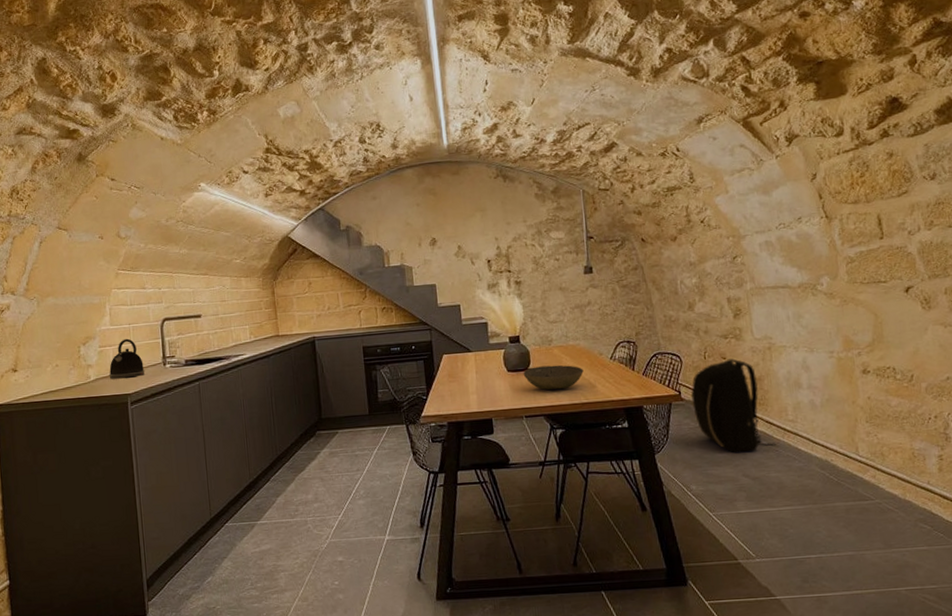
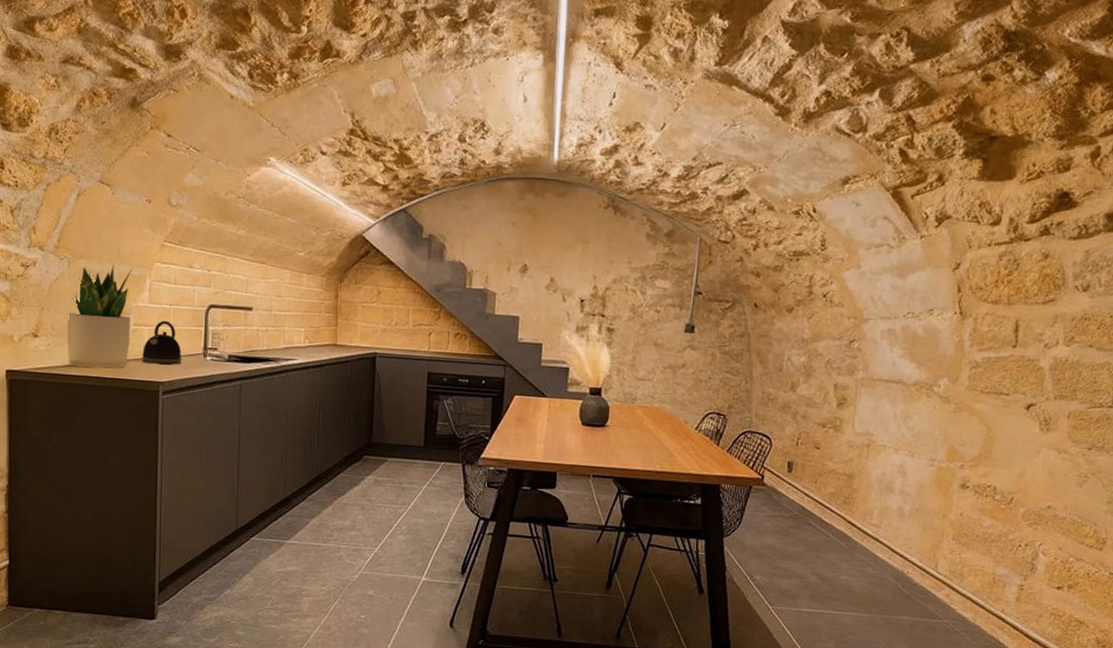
planter: none [41,297,98,393] -> present [66,264,133,369]
bowl: present [523,365,584,391] -> none [598,424,664,454]
backpack: present [691,358,776,453] -> none [773,449,853,550]

